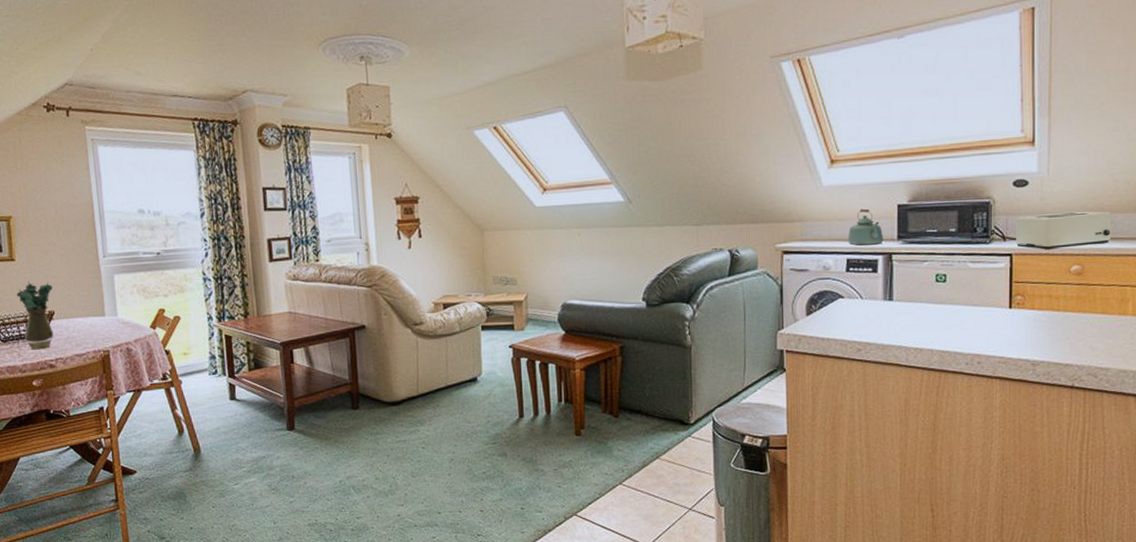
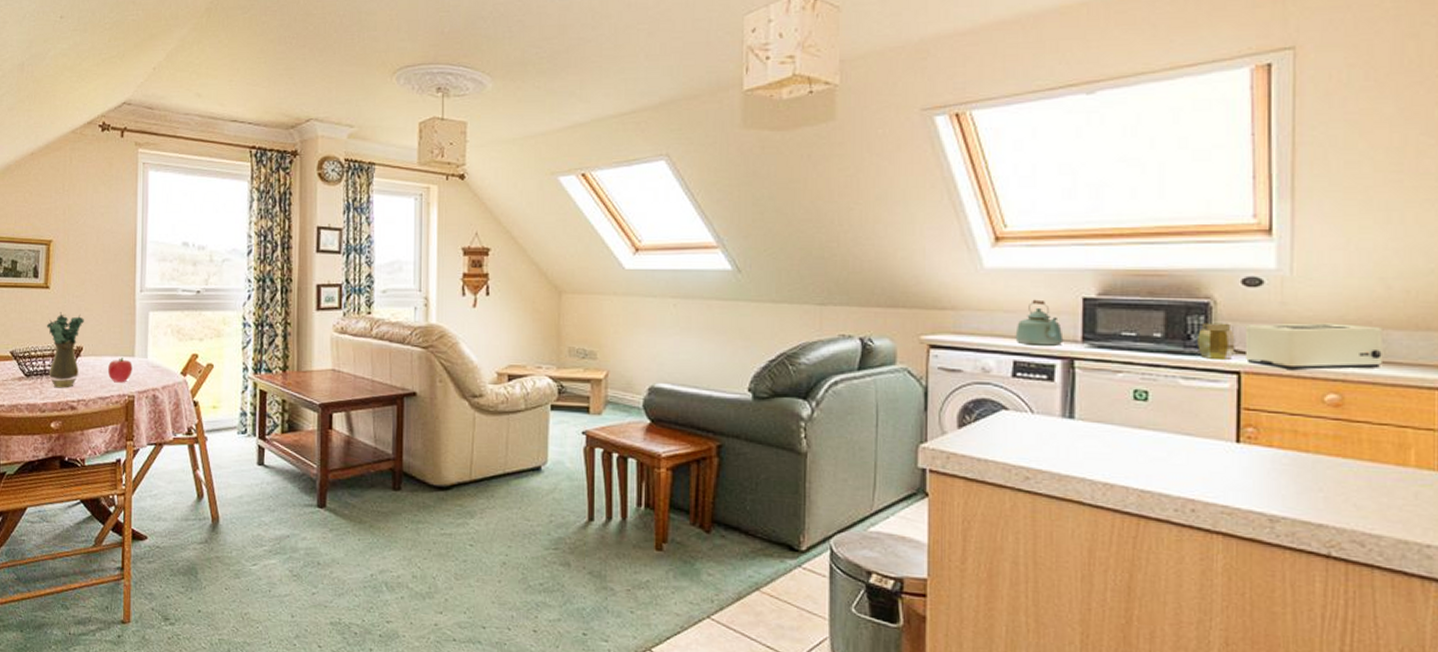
fruit: none [80,318,105,340] -> present [107,358,133,383]
jar: none [982,217,1009,247] -> present [1198,322,1235,361]

